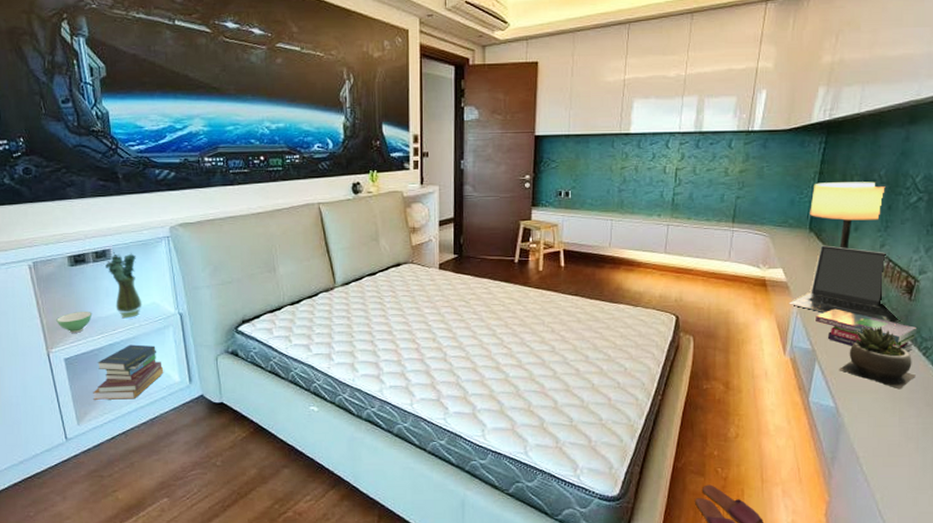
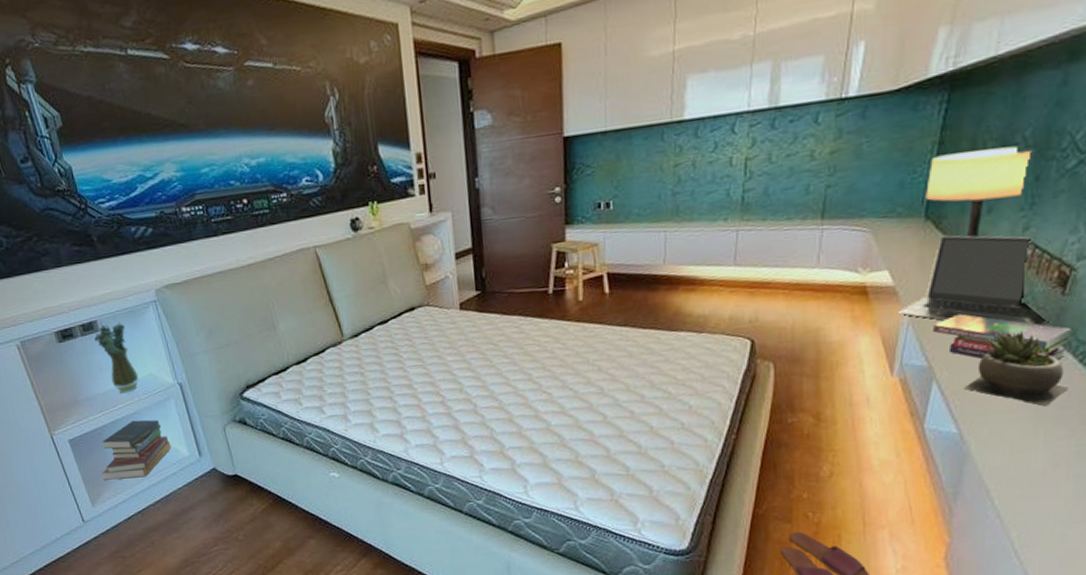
bowl: present [56,311,93,333] -> none [54,388,90,413]

